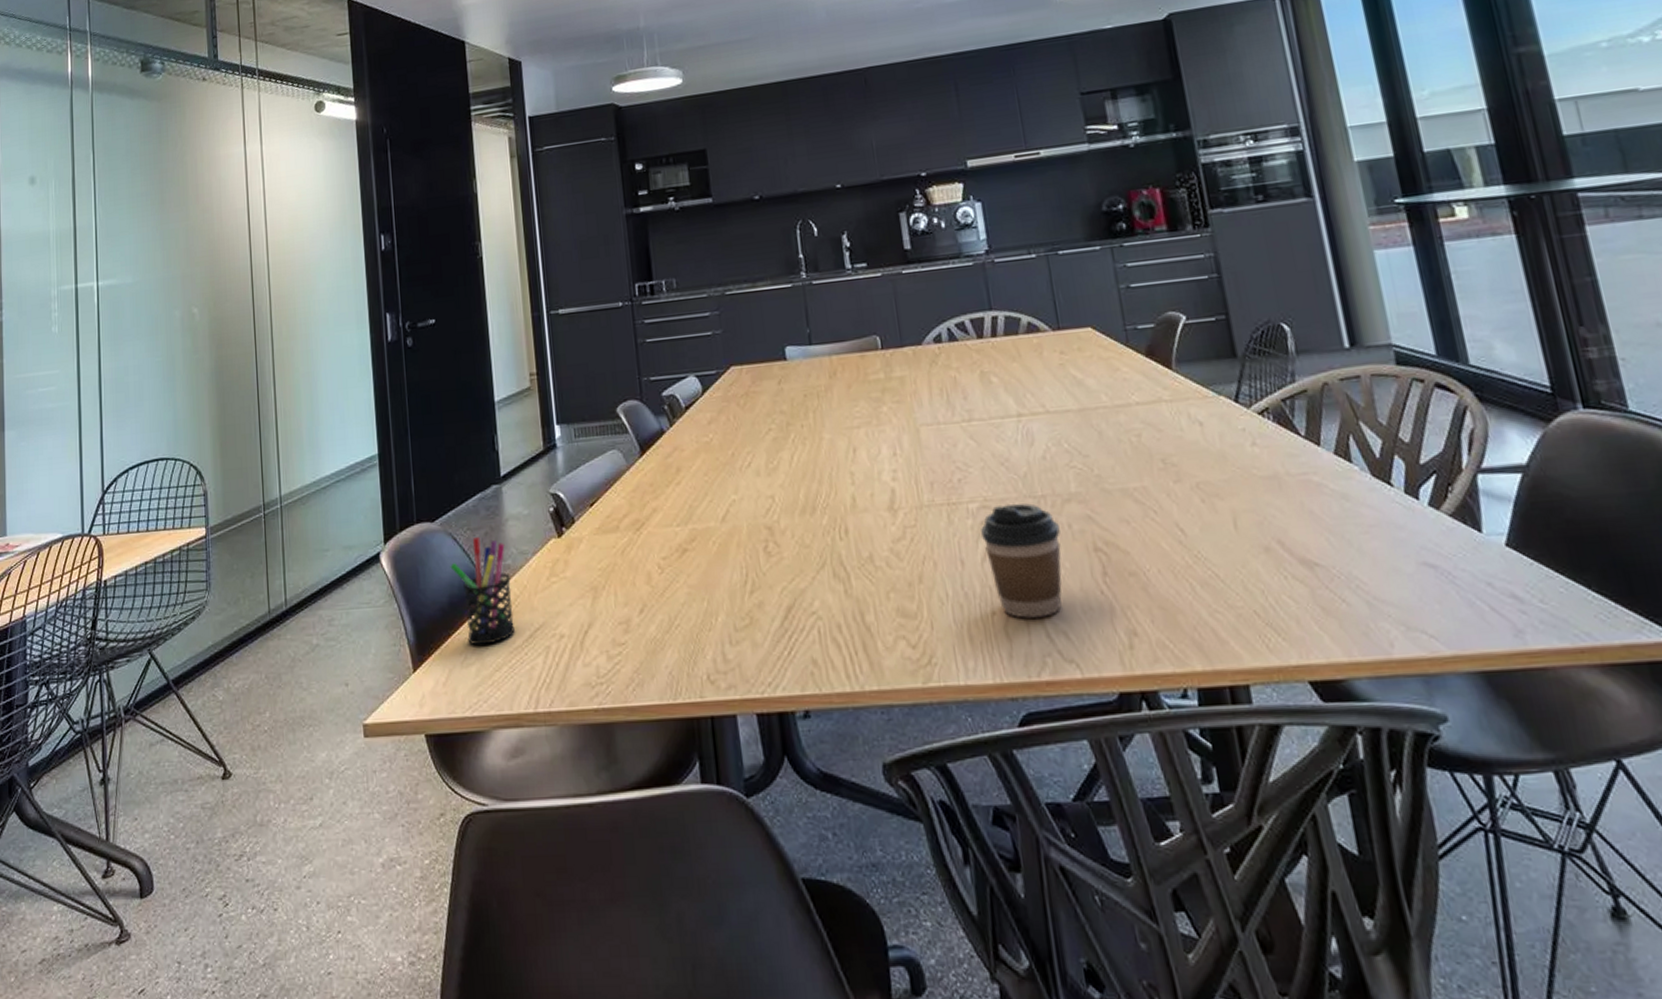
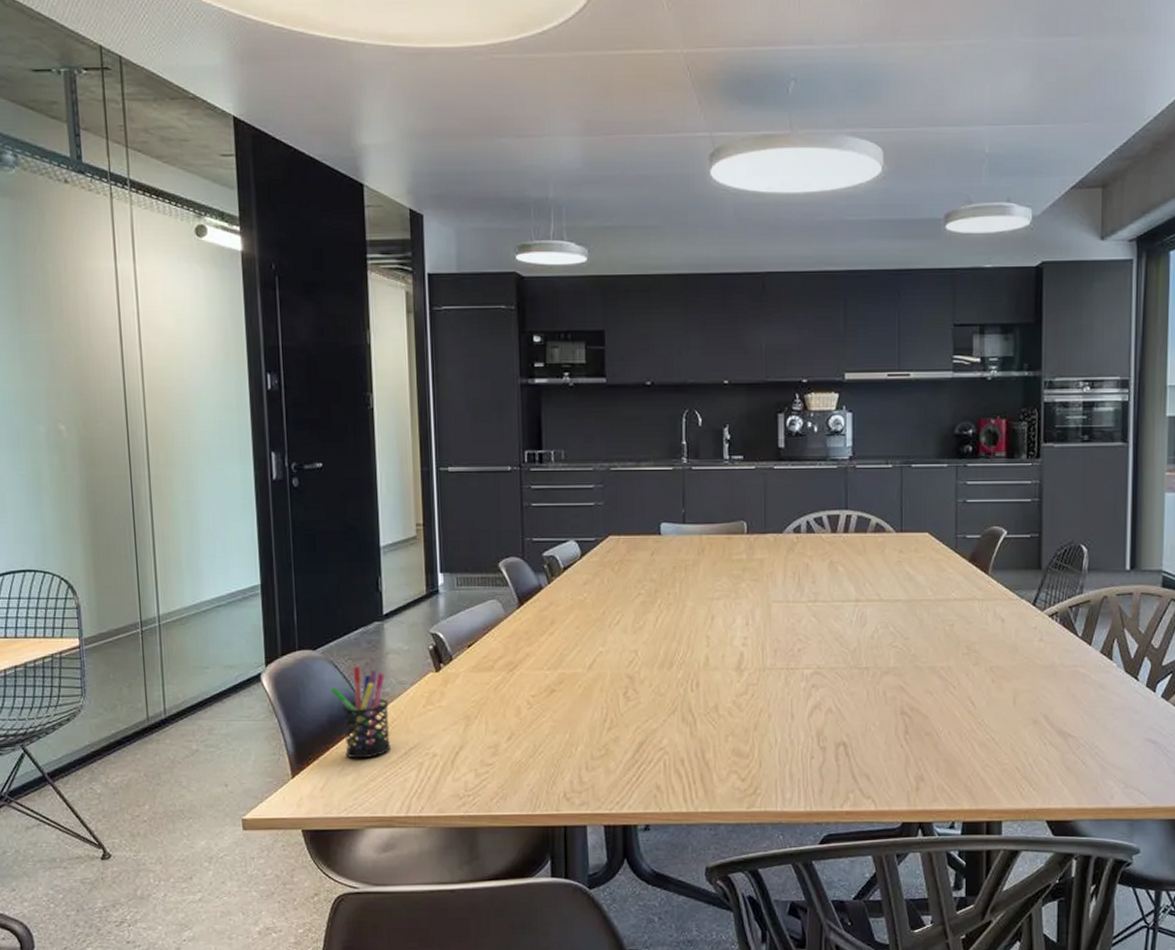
coffee cup: present [981,503,1062,618] -> none [812,673,876,763]

